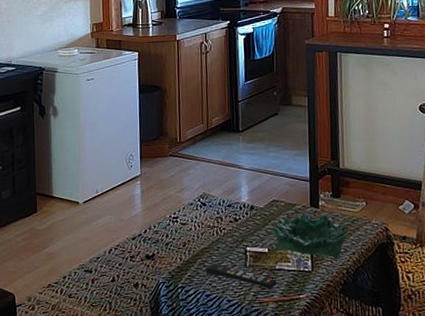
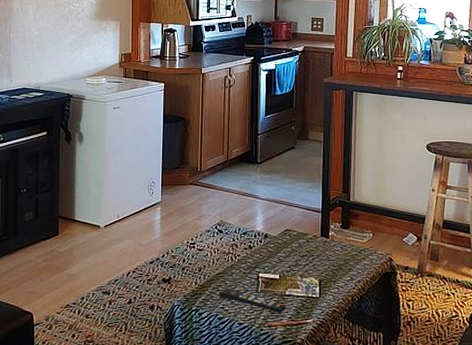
decorative bowl: present [273,212,348,260] -> none [285,241,355,287]

